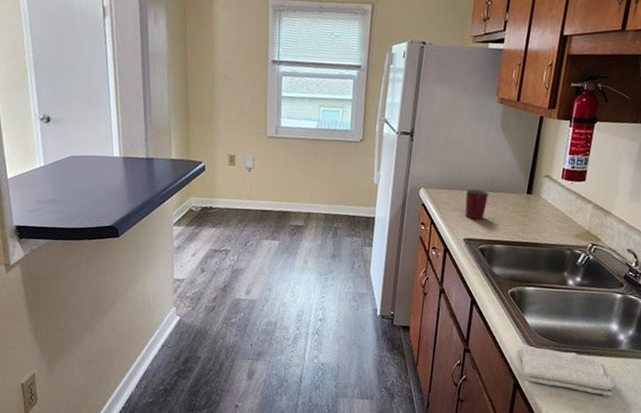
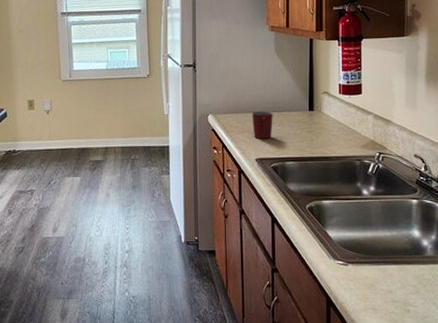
washcloth: present [518,346,615,396] -> none [325,260,428,306]

